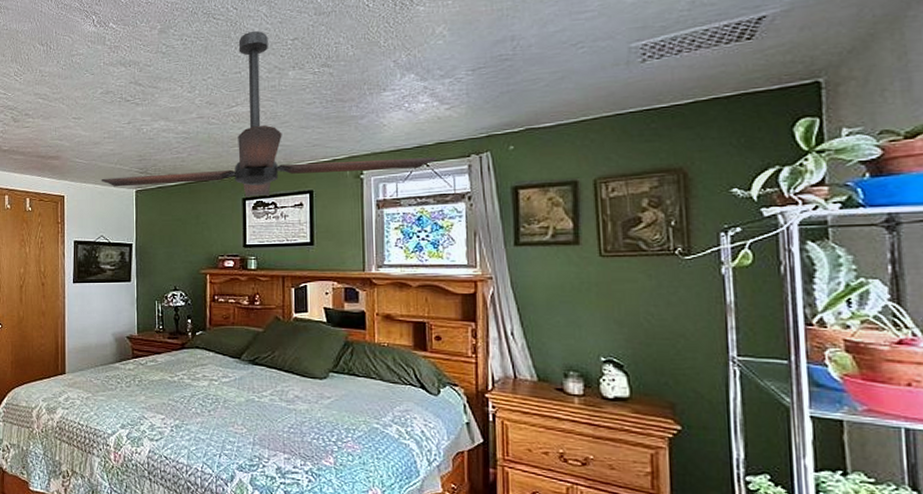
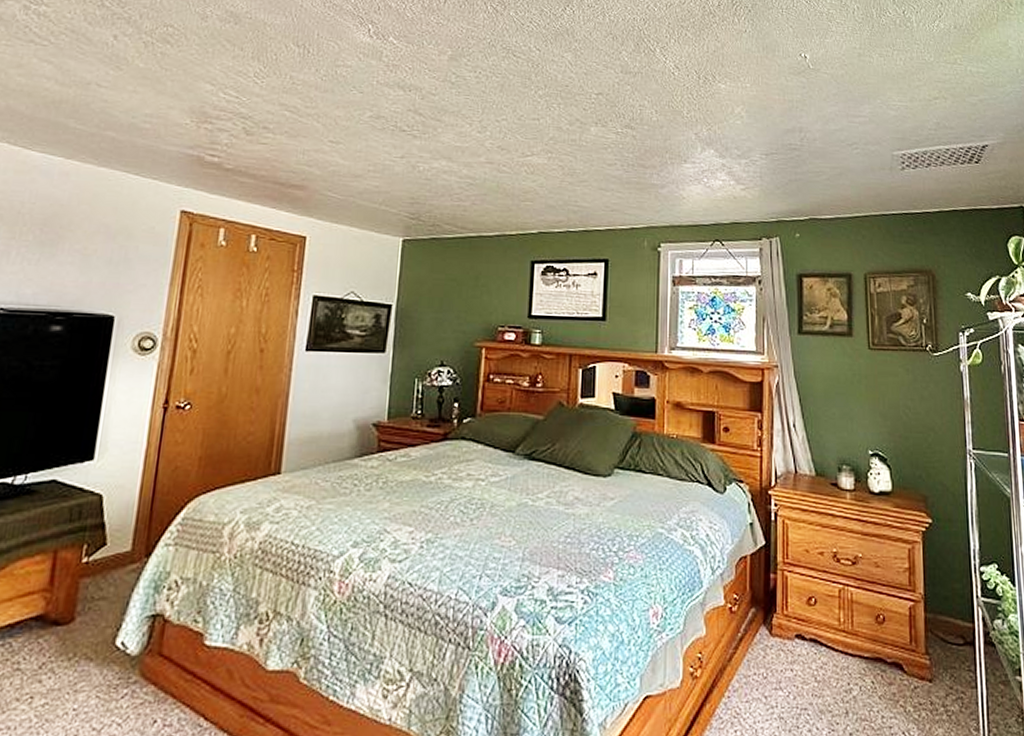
ceiling fan: present [101,31,436,198] -> none [358,77,731,262]

